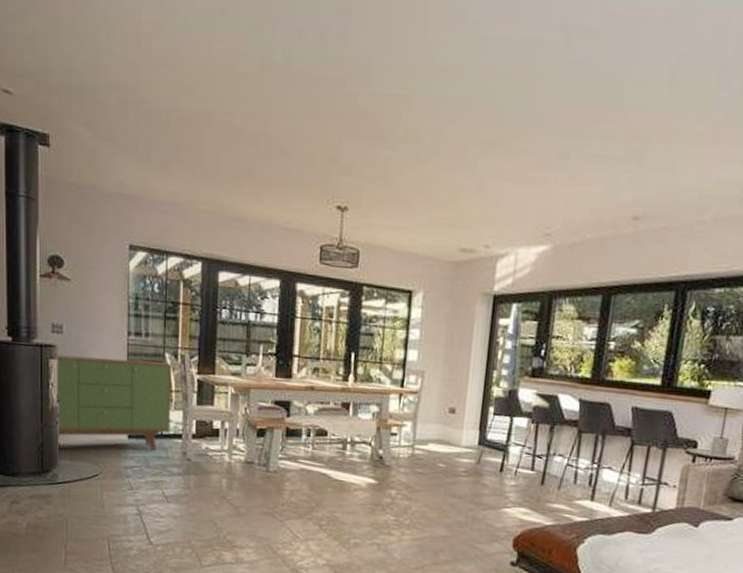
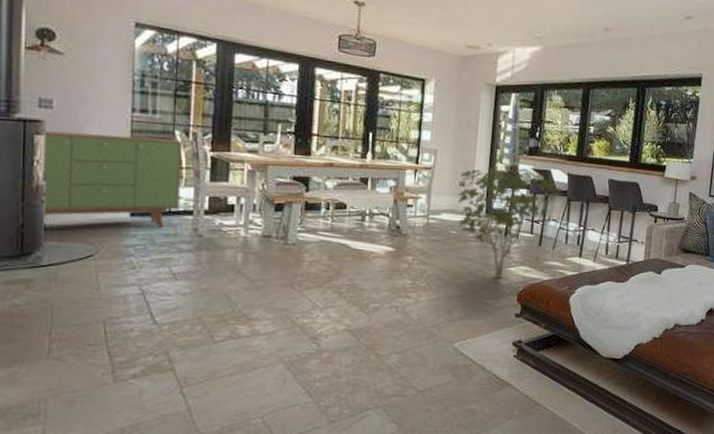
shrub: none [447,389,571,519] -> present [457,165,562,278]

